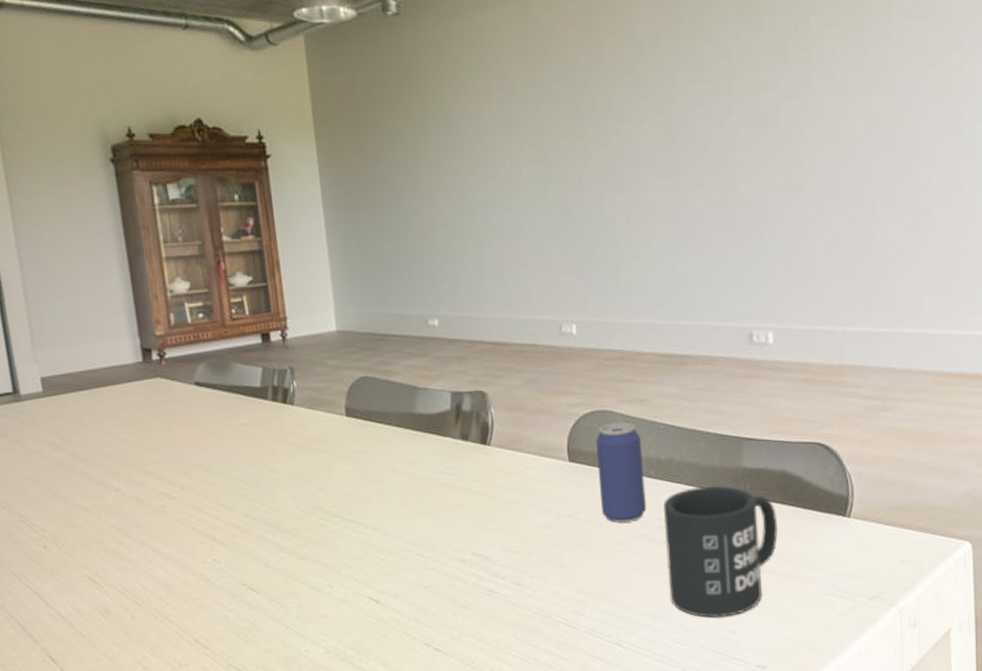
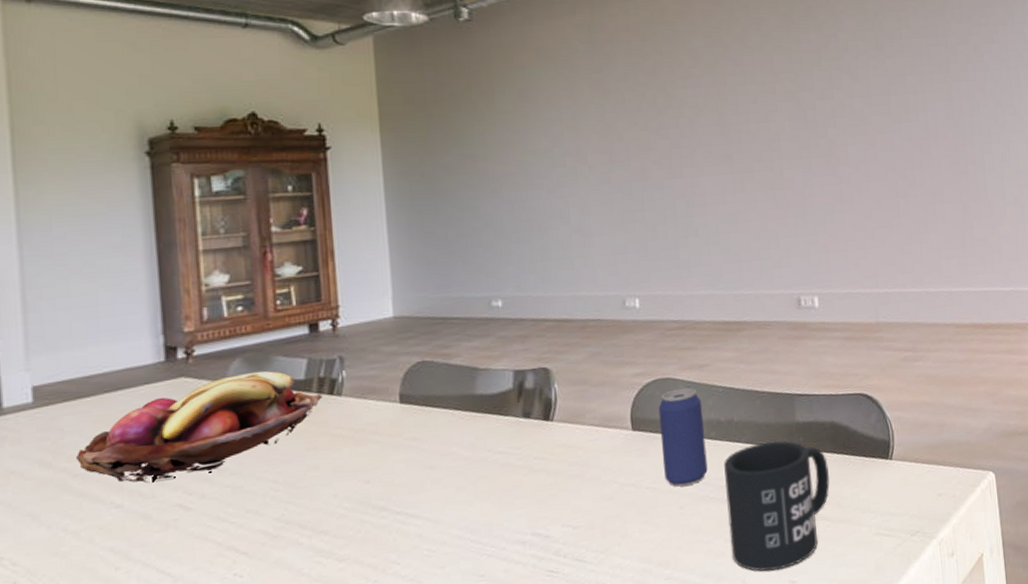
fruit basket: none [80,376,277,471] -> present [76,370,322,483]

